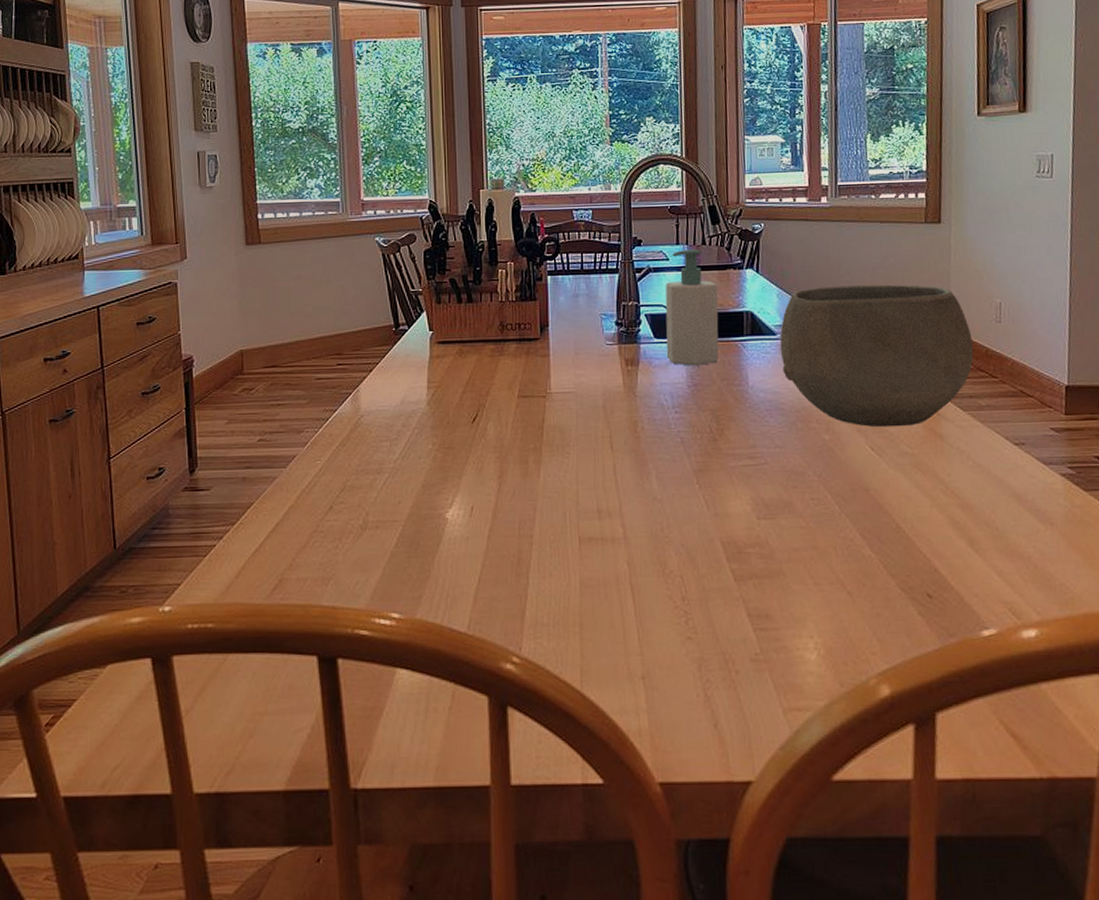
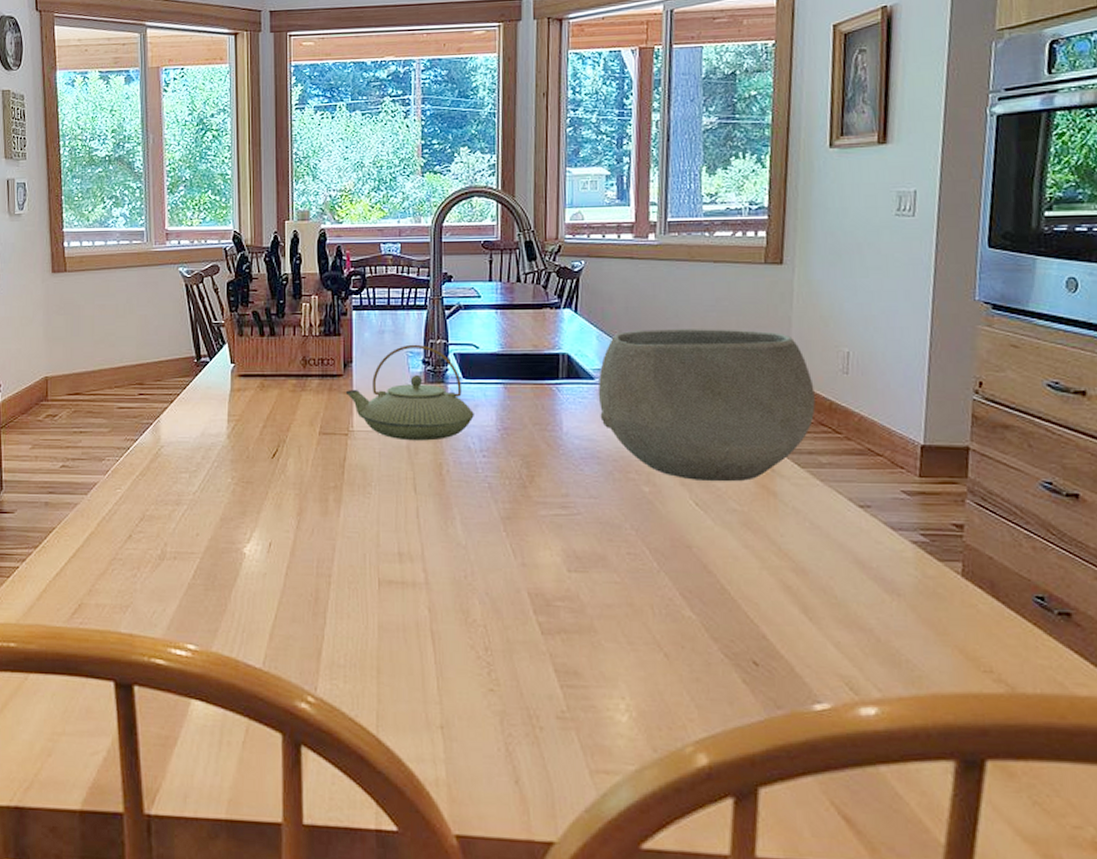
teapot: none [542,306,666,400] -> present [345,344,474,441]
soap bottle: present [665,249,719,366] -> none [475,287,533,409]

